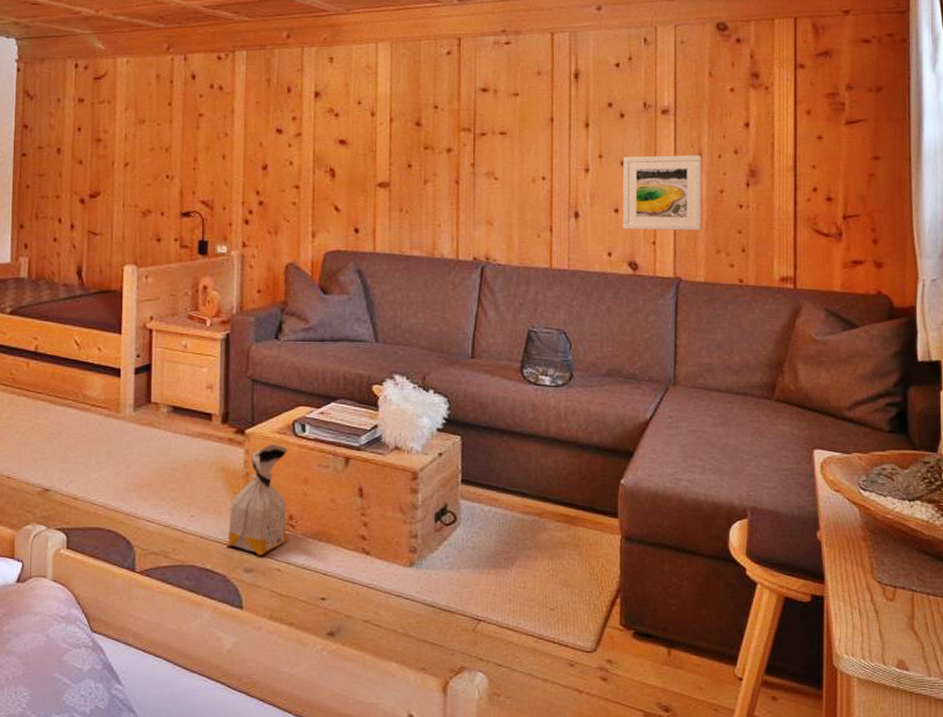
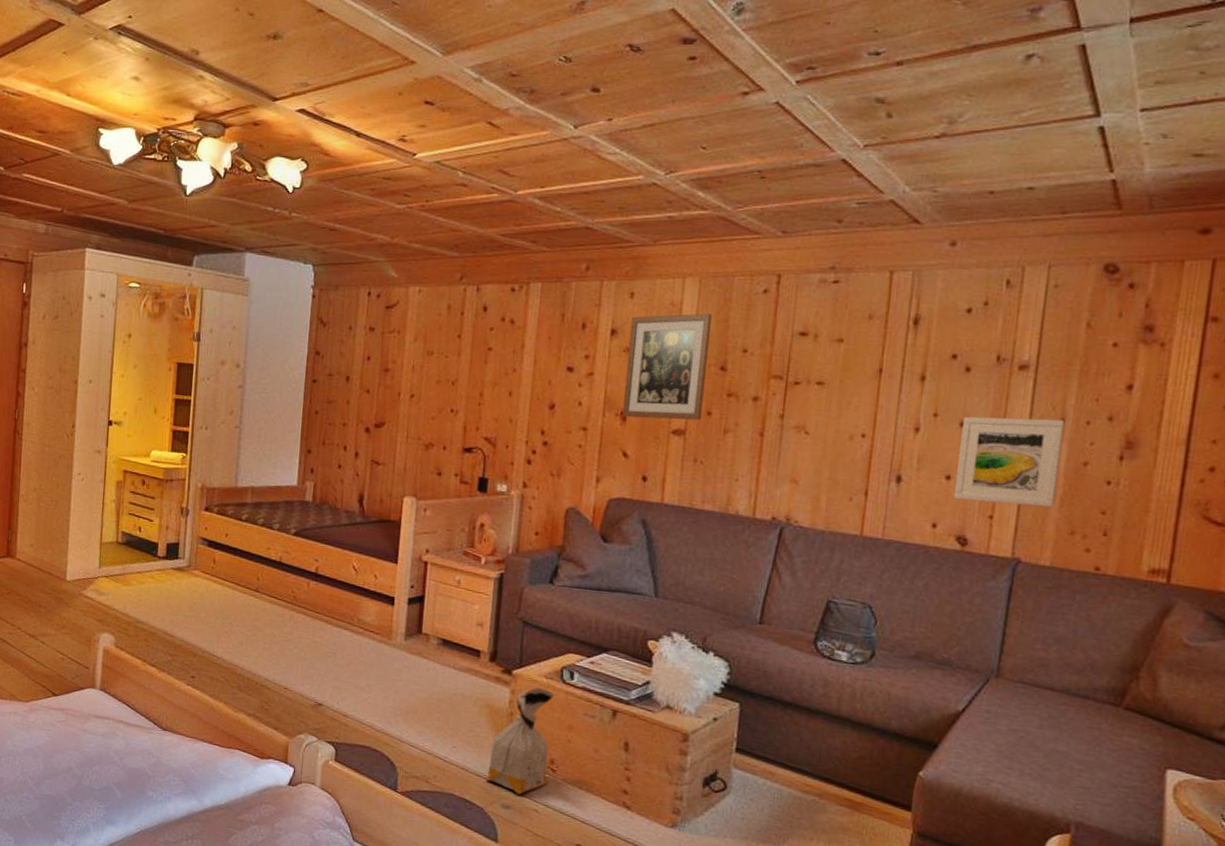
wall art: none [330,74,404,174] -> present [621,313,712,420]

